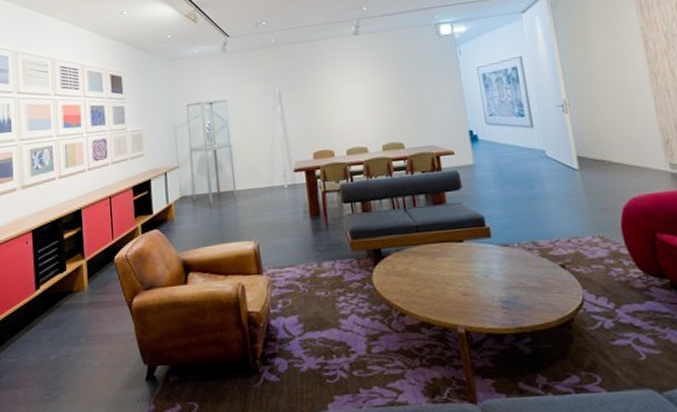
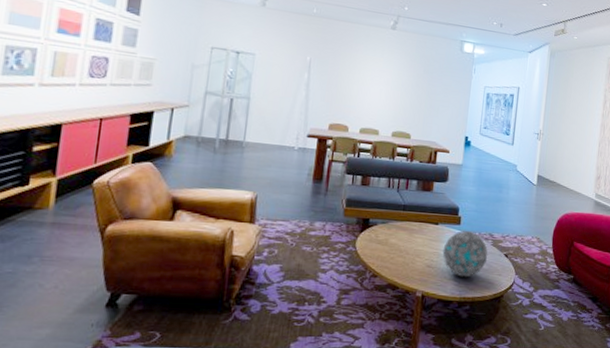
geode: none [476,243,539,302] -> present [442,231,488,277]

